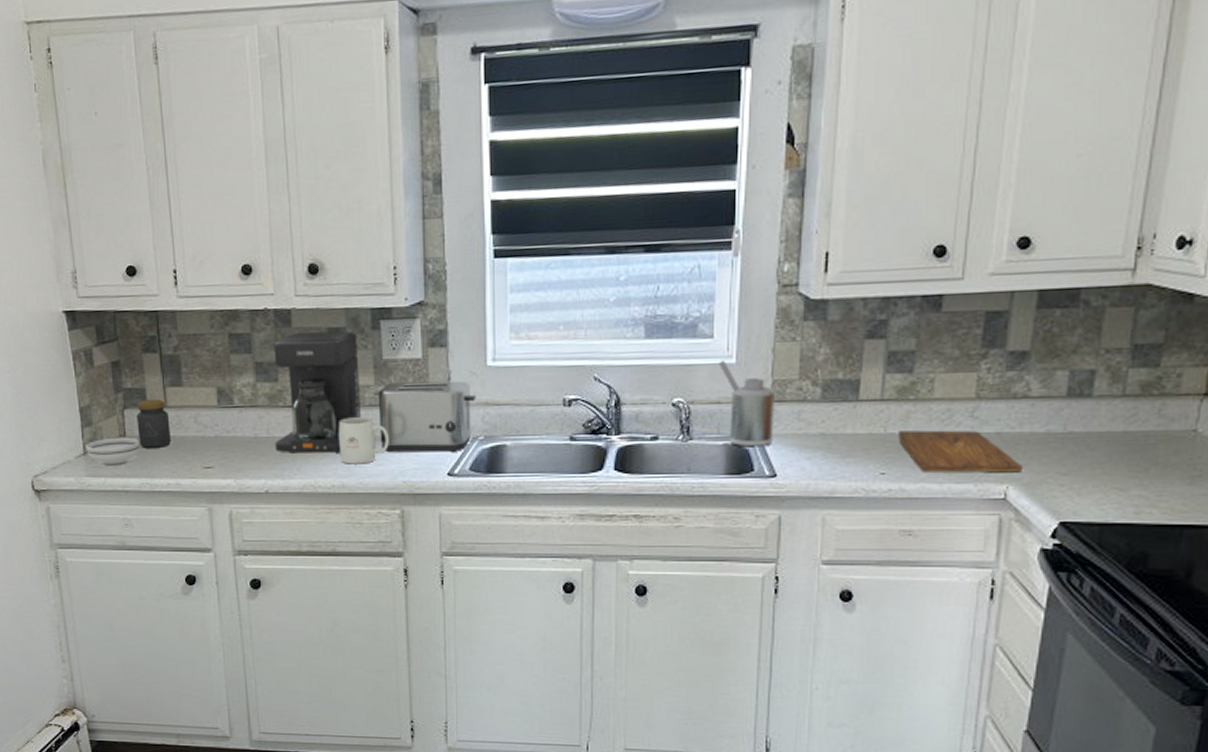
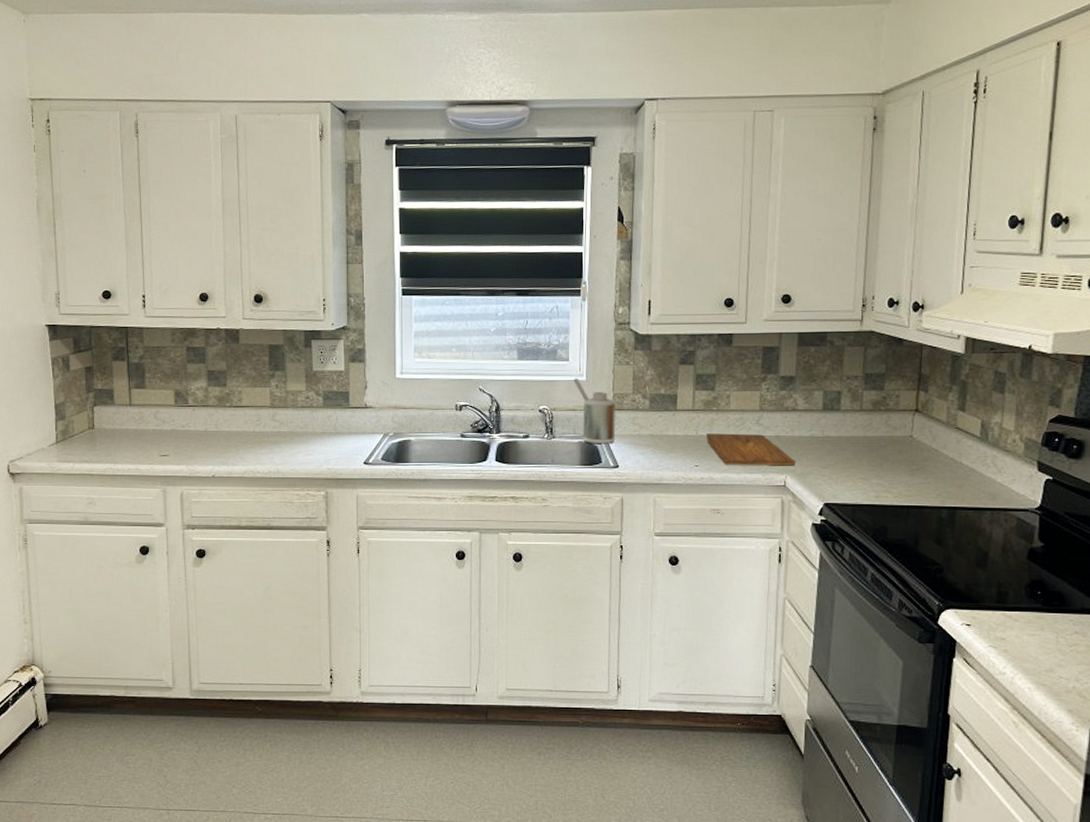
bowl: present [85,437,141,466] -> none [57,429,107,453]
jar: present [136,398,171,448] -> none [104,398,133,439]
coffee maker: present [274,331,362,453] -> none [222,348,295,445]
mug: present [338,417,389,464] -> none [275,416,316,454]
toaster: present [377,380,476,452] -> none [308,388,387,445]

